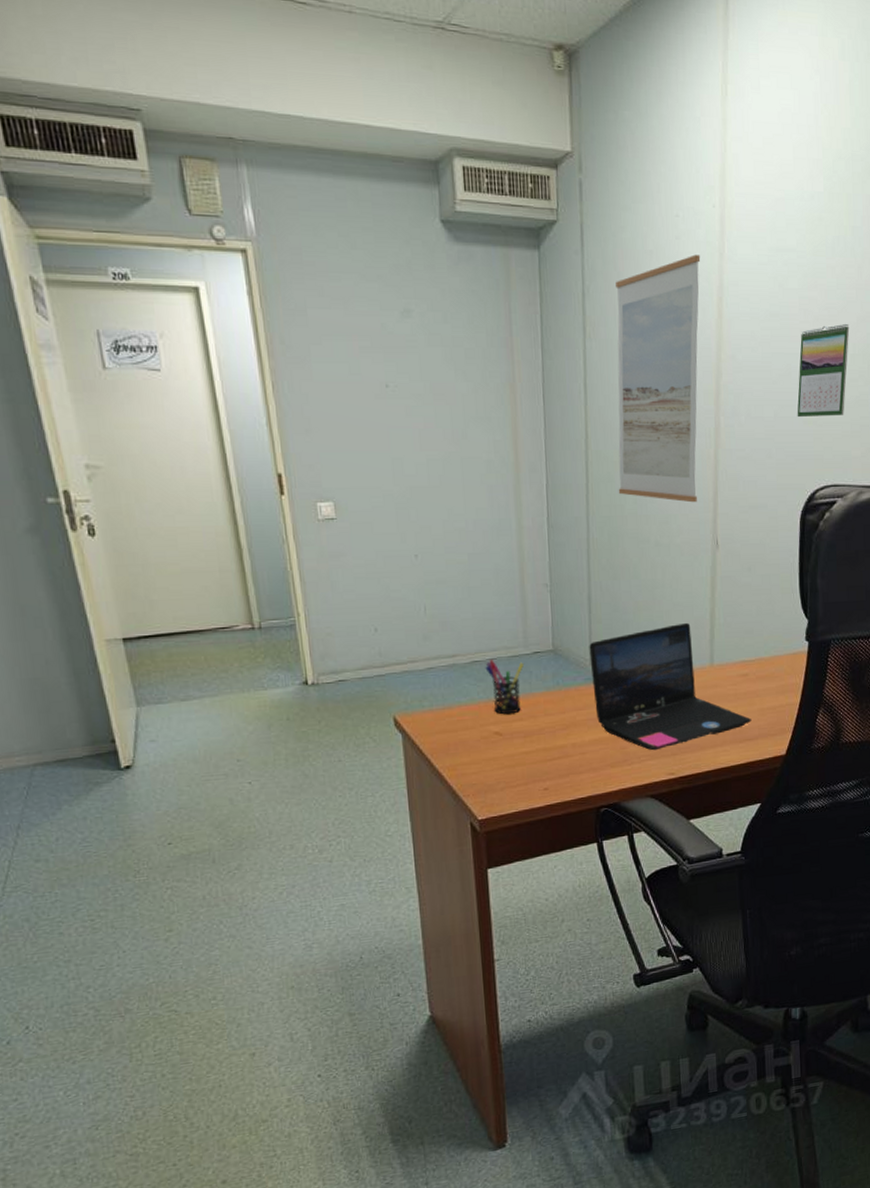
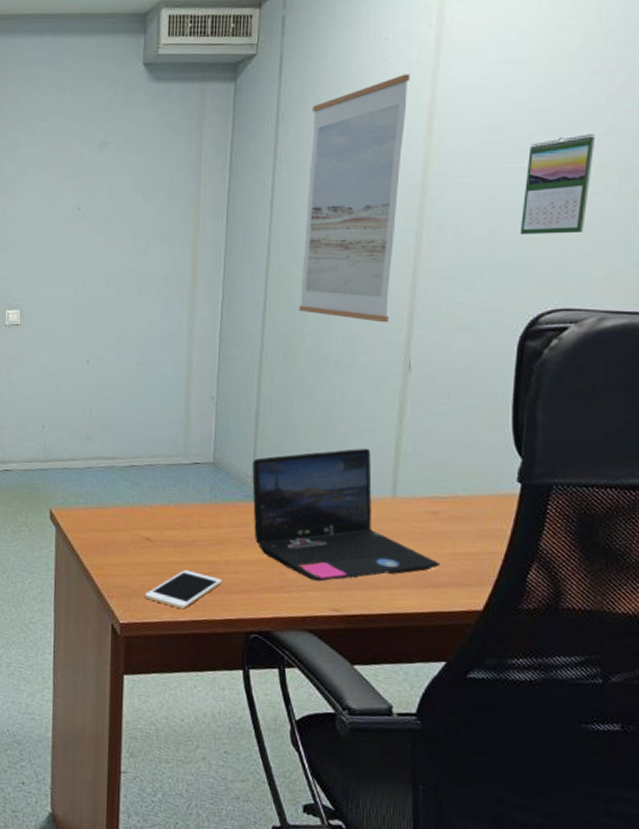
pen holder: present [485,660,525,715] -> none [142,466,183,522]
cell phone: none [499,758,571,797] -> present [144,570,222,610]

